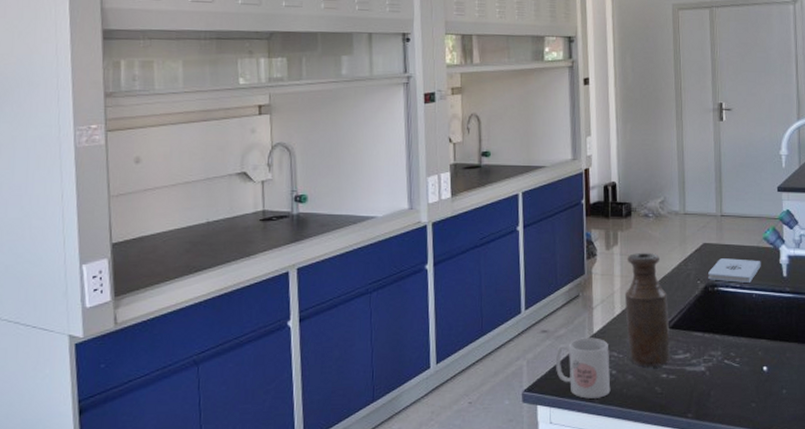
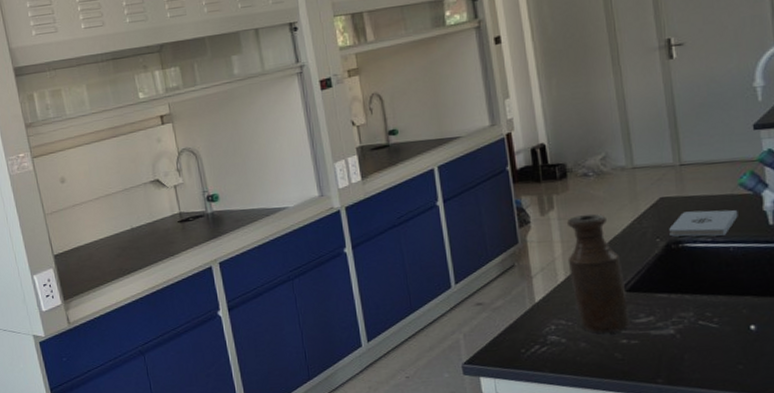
mug: present [555,337,611,399] -> none [494,306,562,368]

